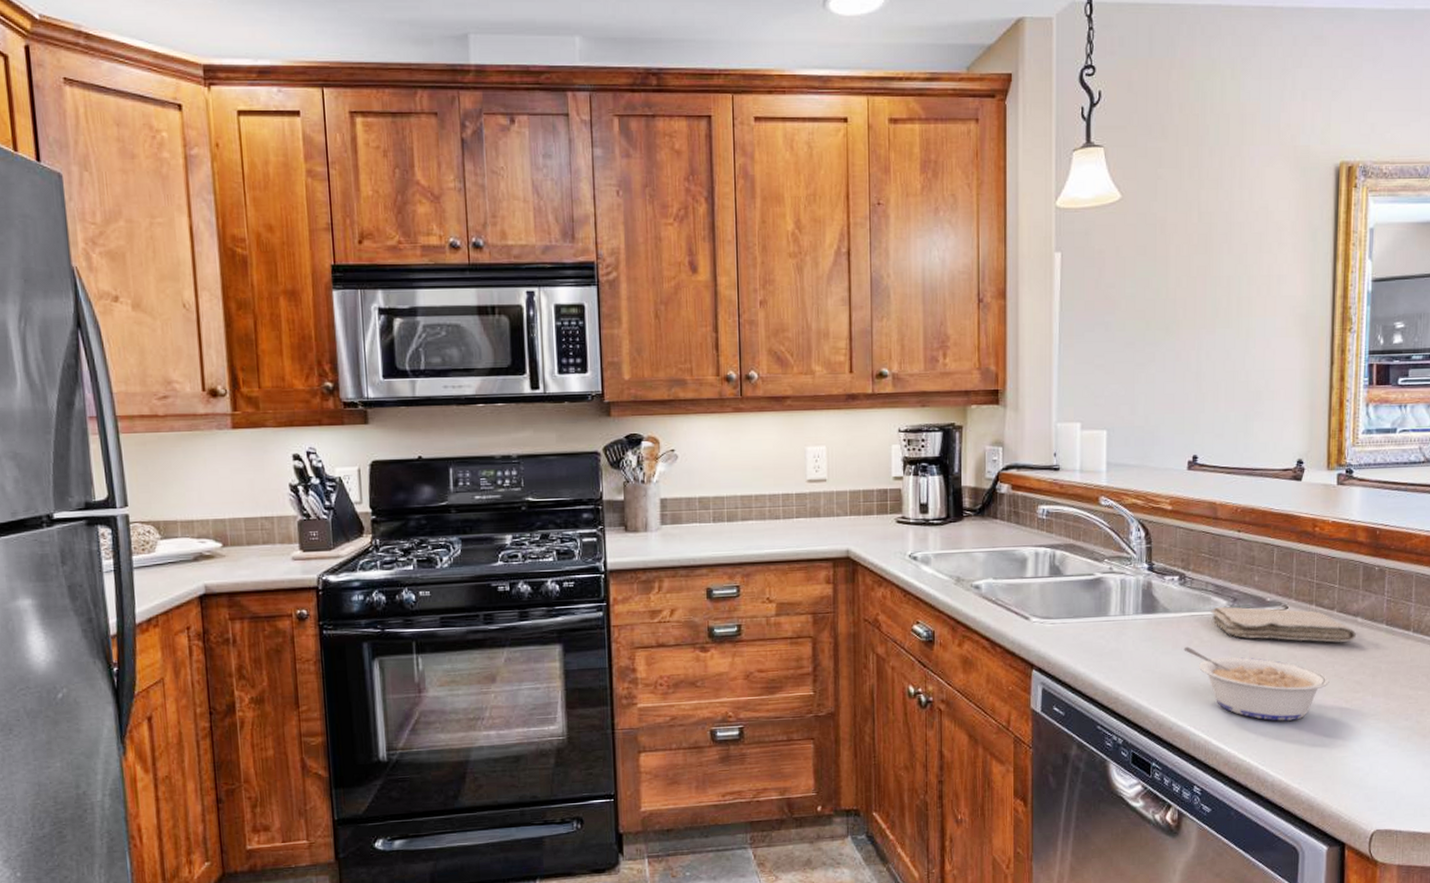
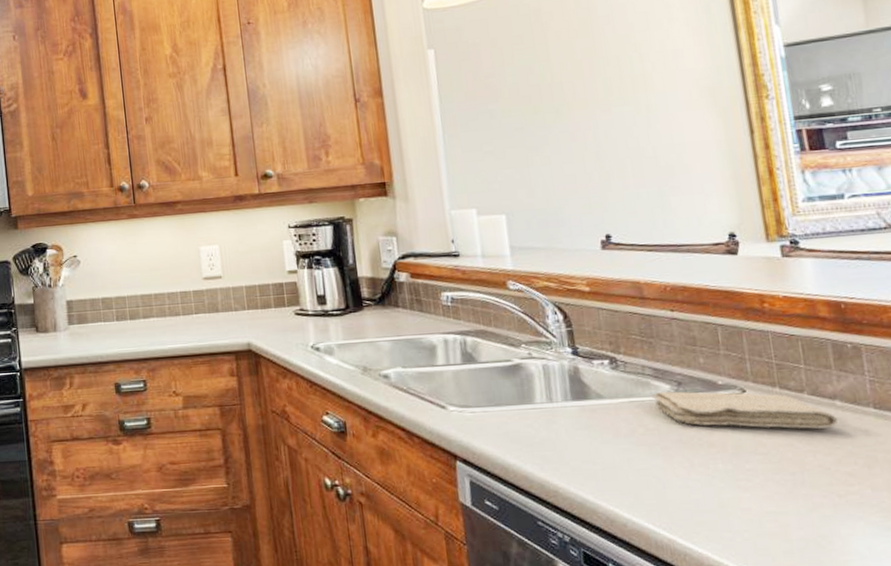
legume: present [1184,646,1330,721] -> none [626,435,813,518]

